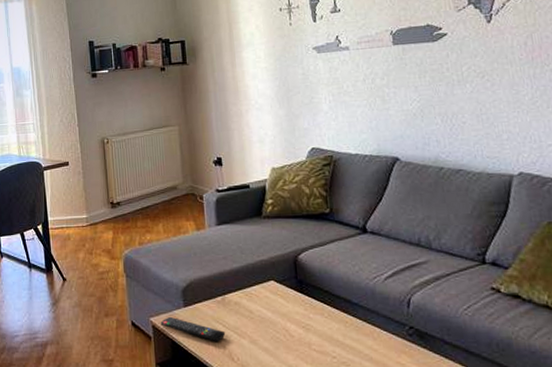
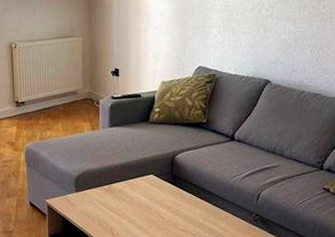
remote control: present [160,316,226,341] -> none [54,199,109,220]

